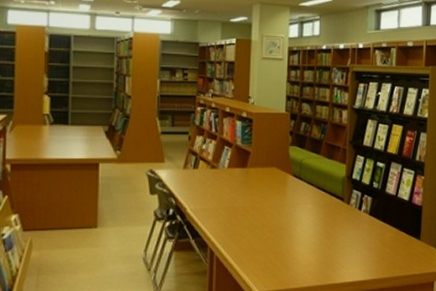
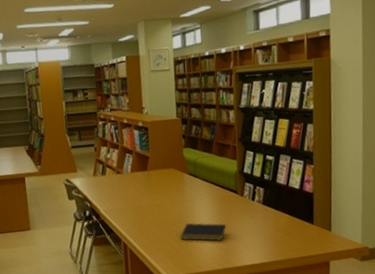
notepad: none [276,230,329,254] -> present [180,222,227,242]

